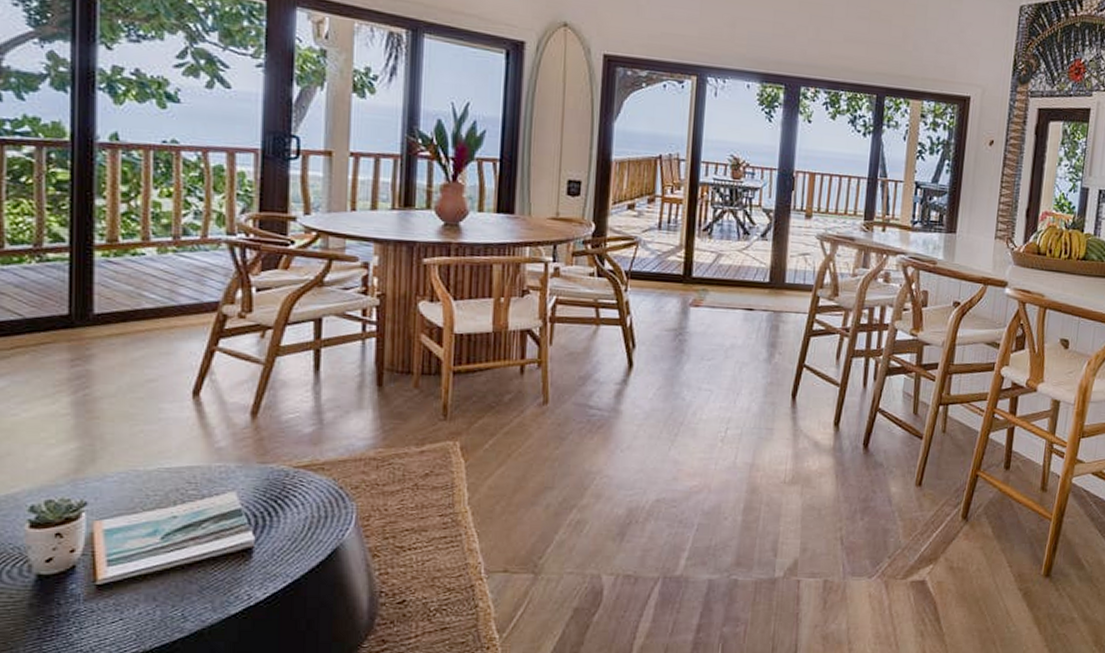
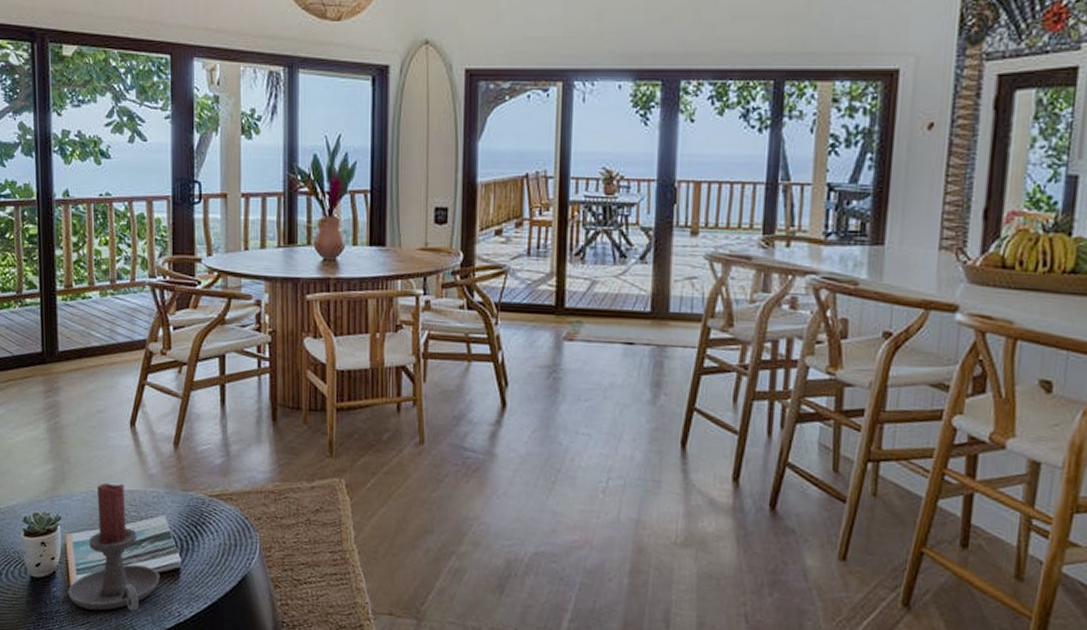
candle holder: none [93,460,226,604] -> present [68,482,161,611]

